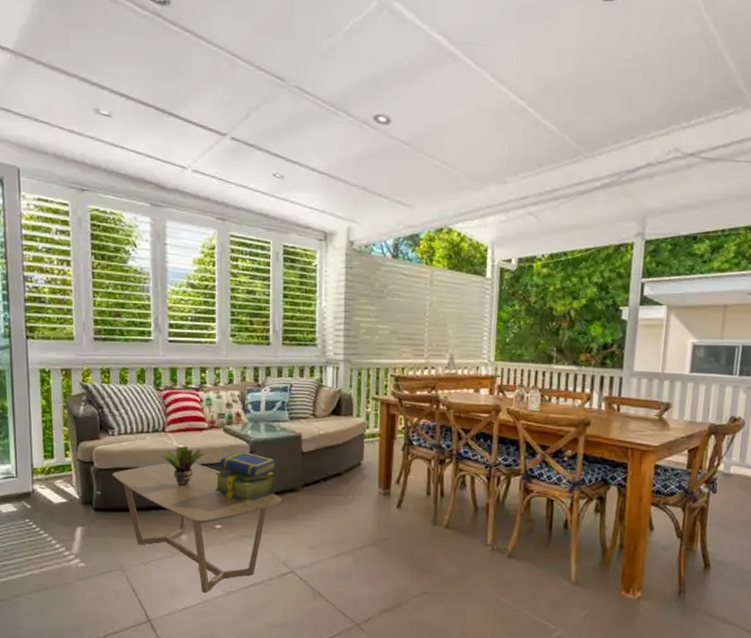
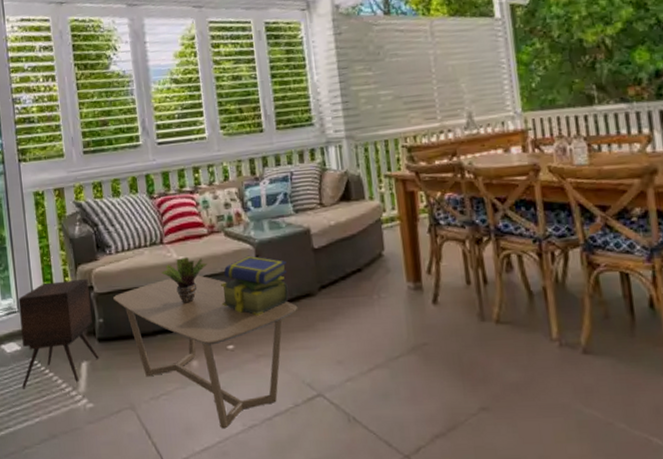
side table: none [15,454,94,546] -> present [18,278,100,389]

